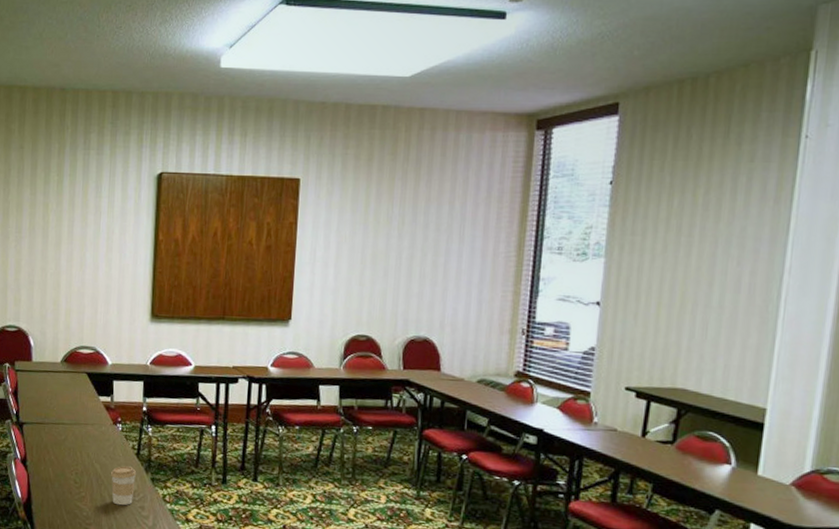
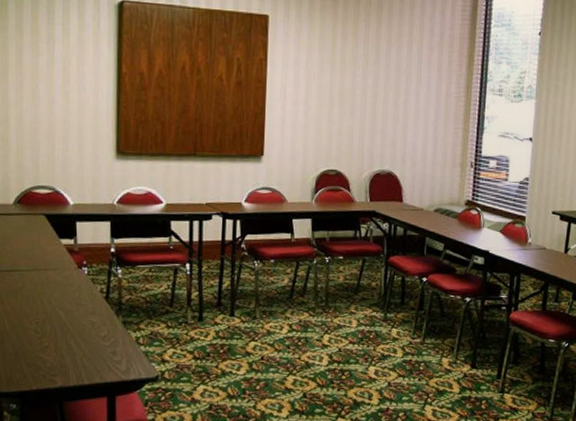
coffee cup: present [111,466,137,506] -> none [77,311,107,353]

